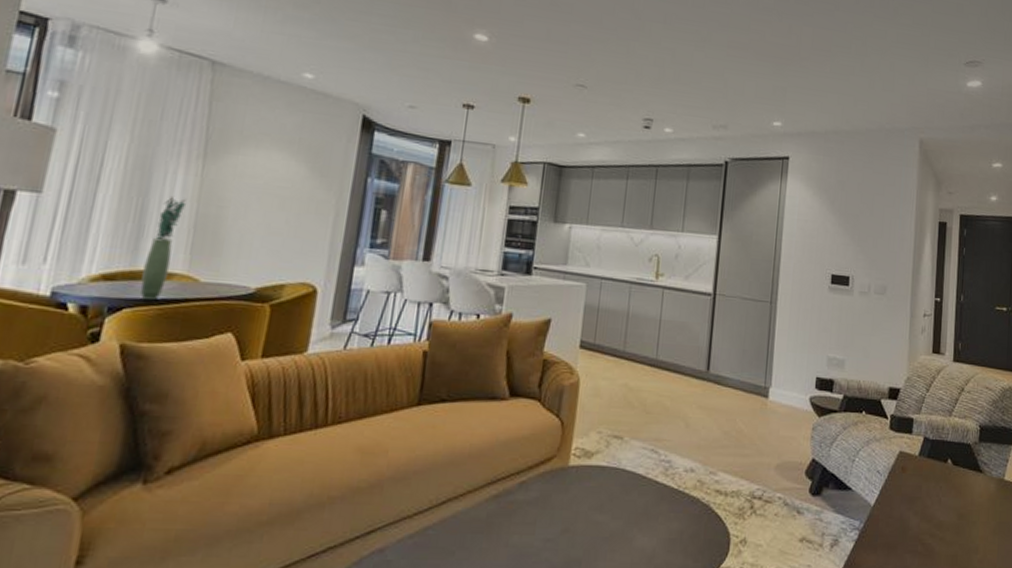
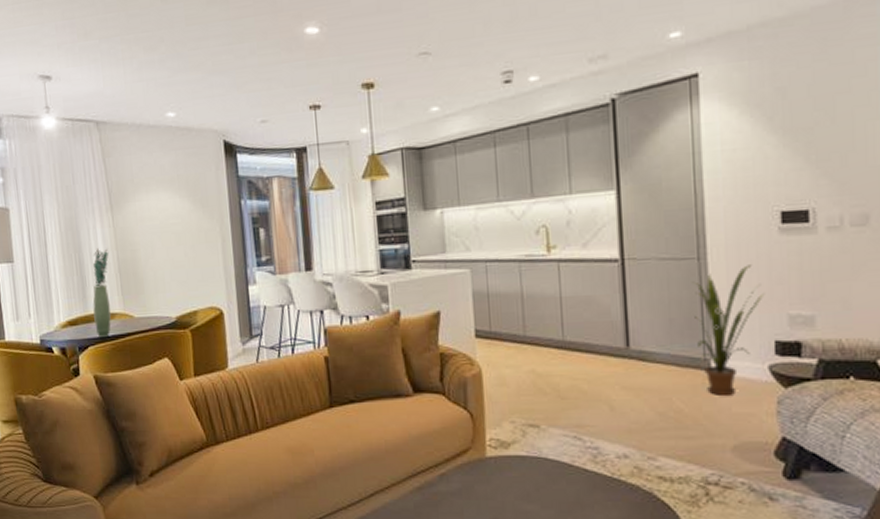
house plant: none [761,313,814,420] -> present [693,264,765,395]

